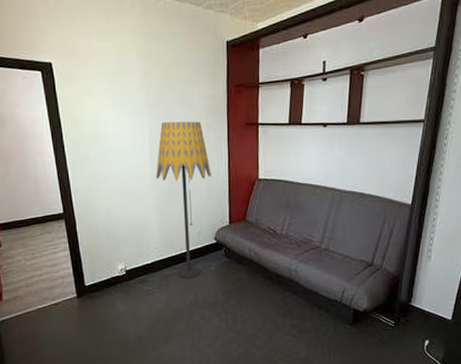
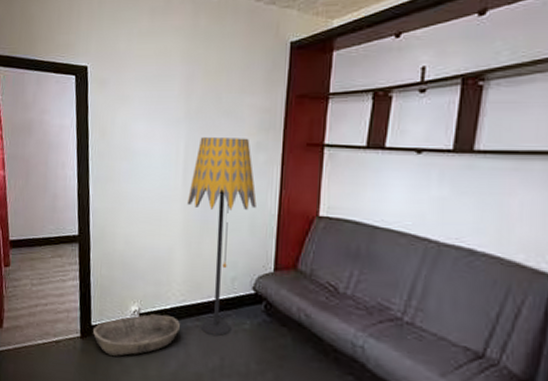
basket: none [88,268,160,307] -> present [93,314,180,356]

